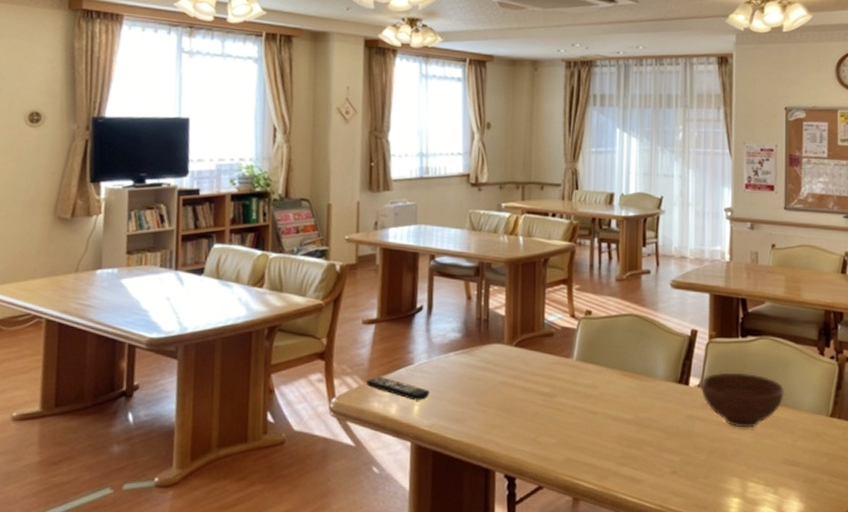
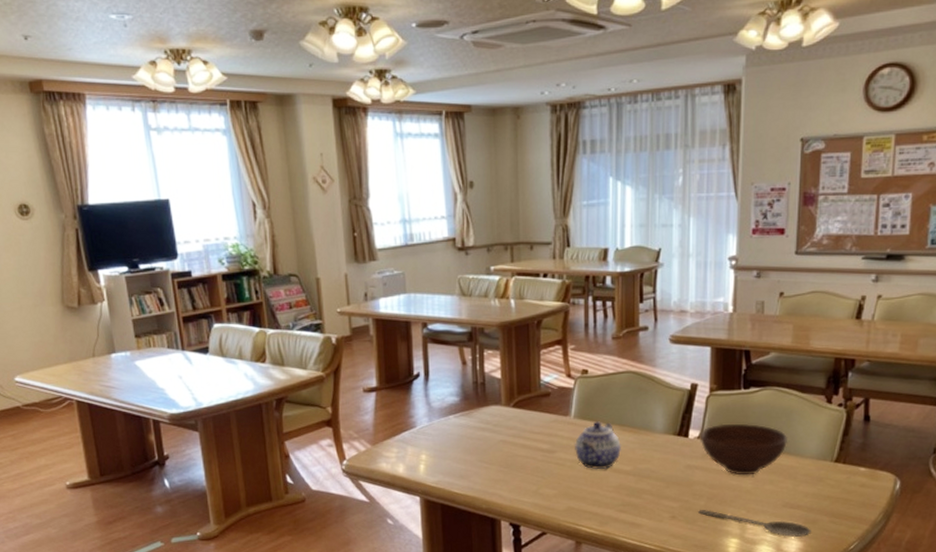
remote control: present [365,377,430,401] -> none [372,440,433,461]
teapot: none [576,363,624,418] -> present [575,420,622,470]
wooden spoon: none [699,465,811,497] -> present [698,510,811,537]

